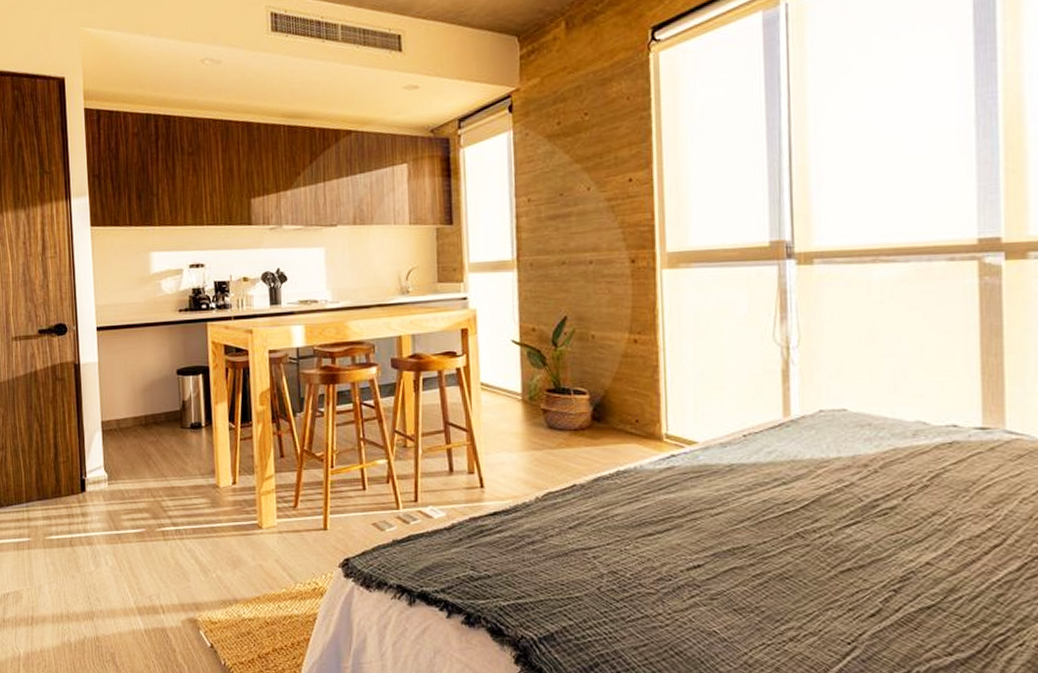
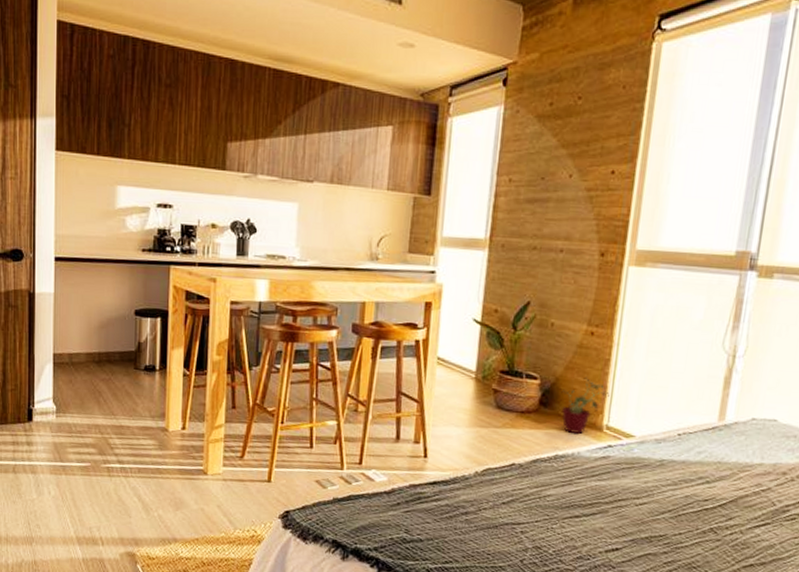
potted plant: none [613,386,664,446] -> present [561,376,610,434]

